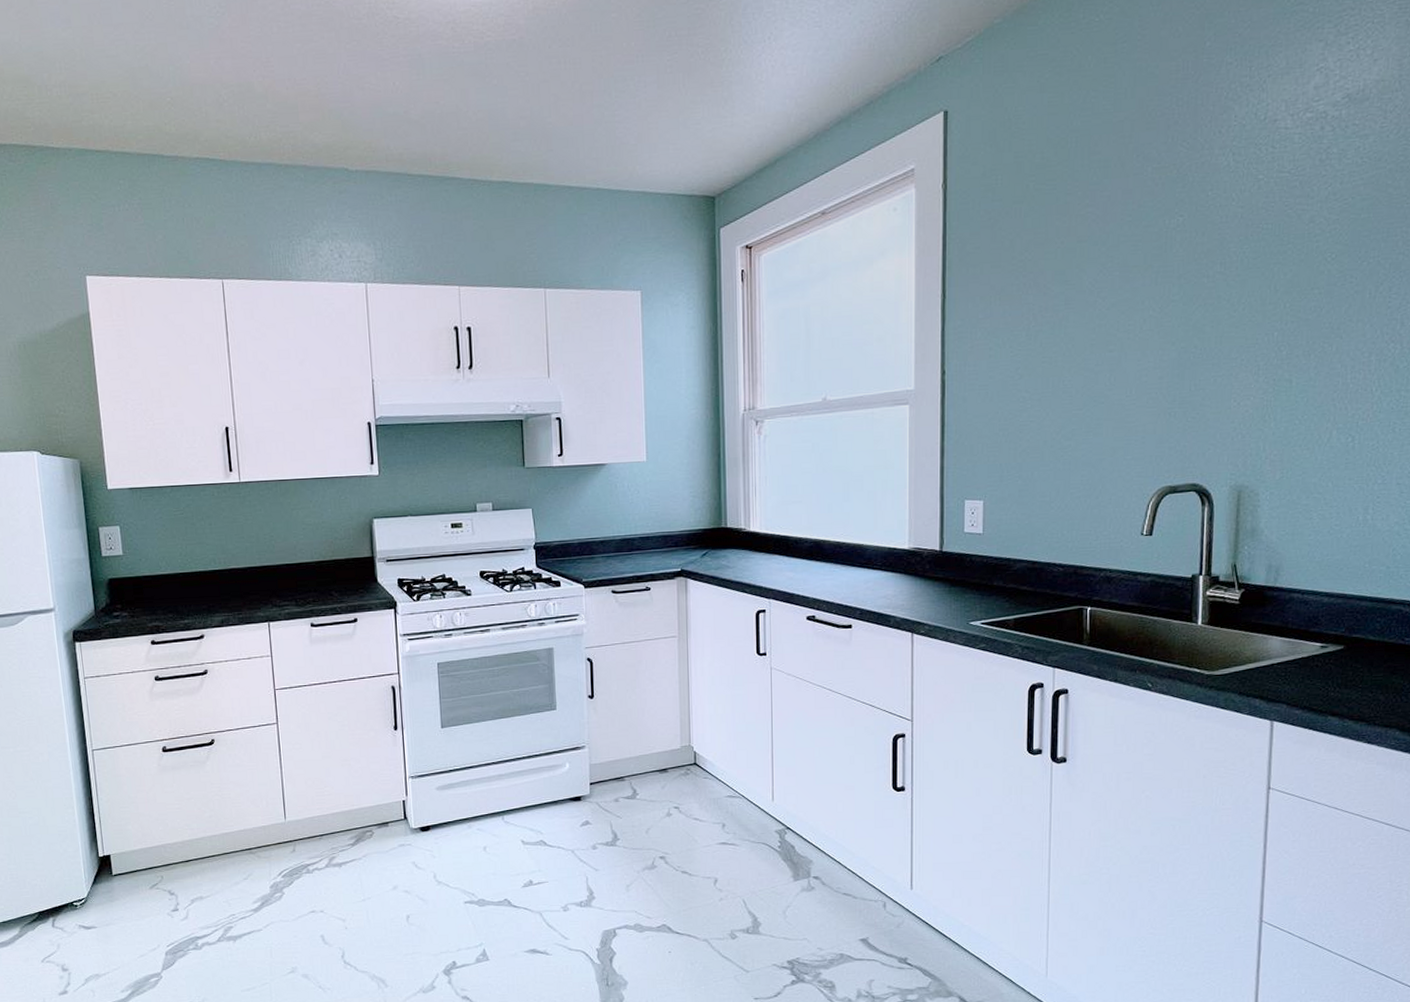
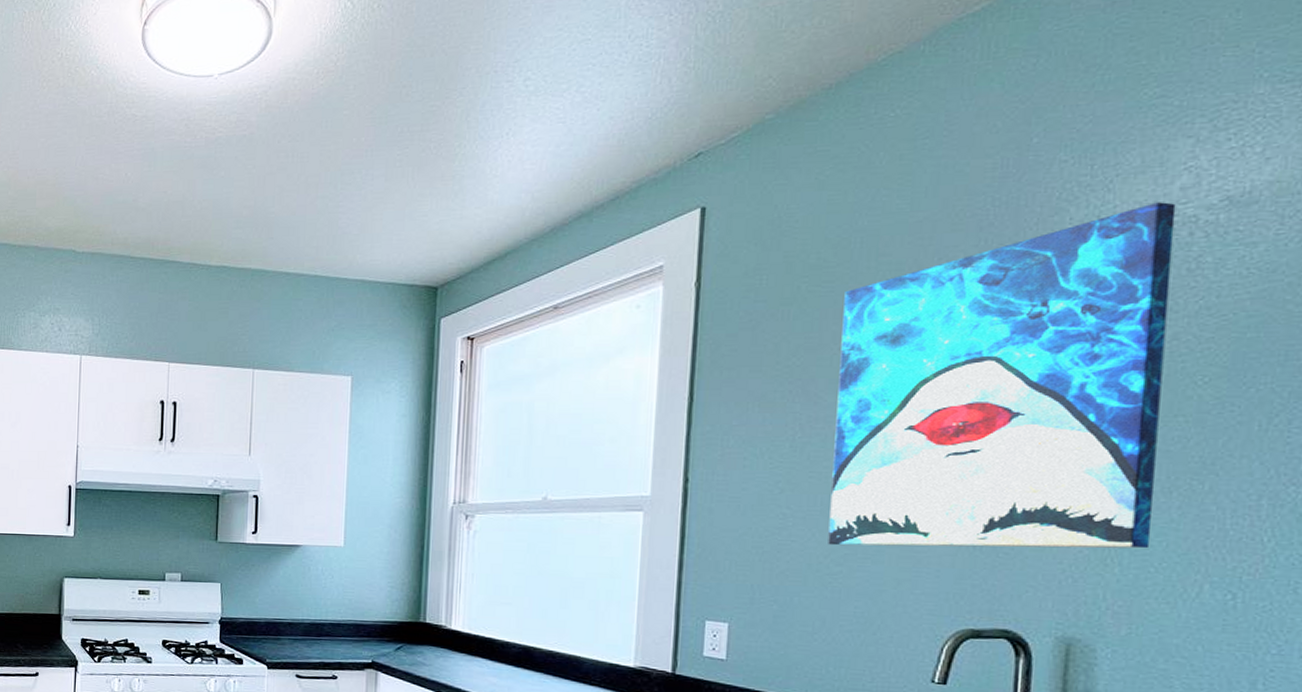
wall art: none [1059,100,1312,423] -> present [828,202,1176,549]

